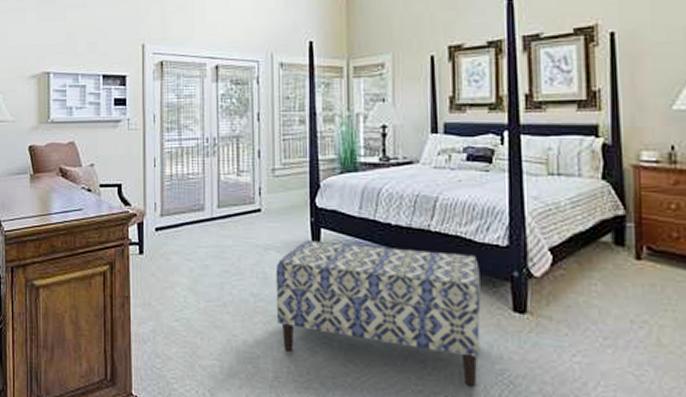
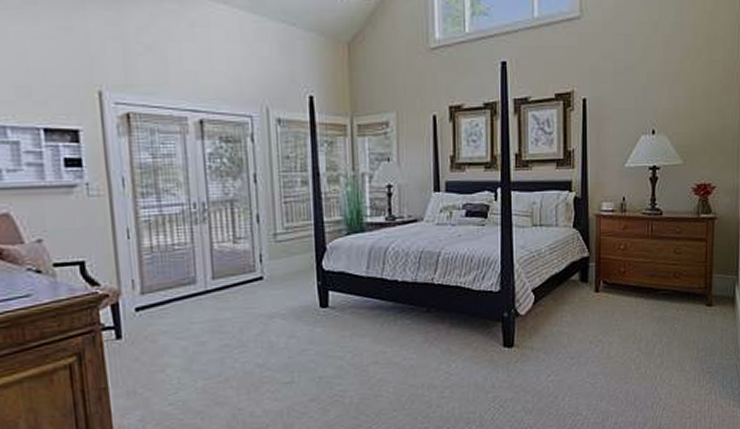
bench: present [275,240,481,386] -> none [282,301,477,415]

